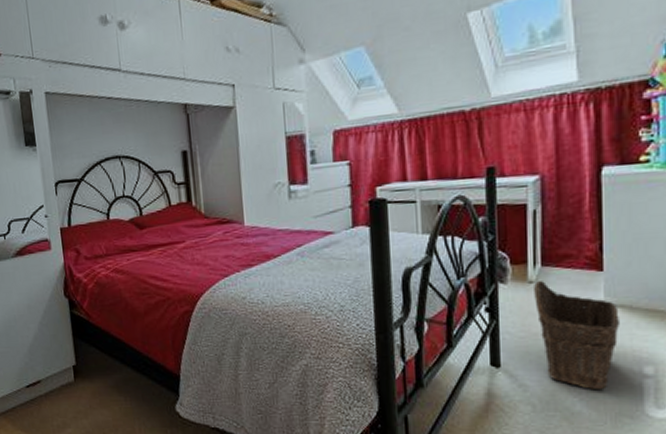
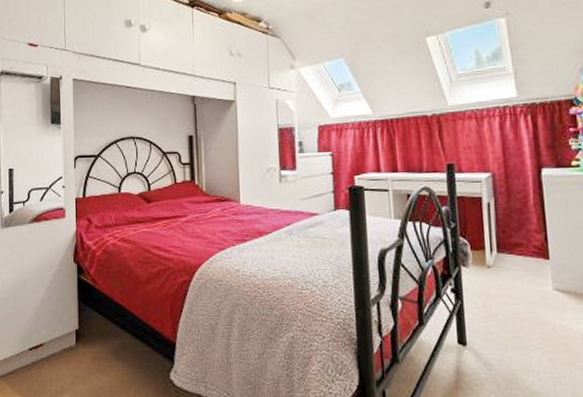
wicker basket: present [534,281,619,390] -> none [492,266,567,371]

